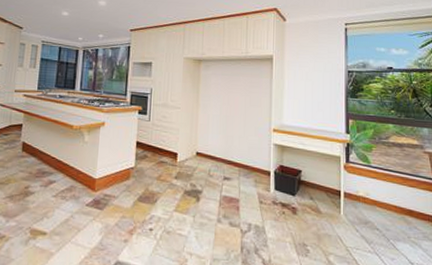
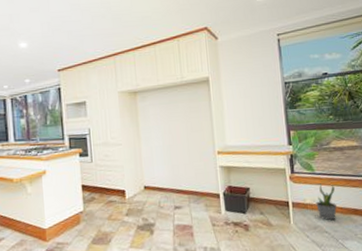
potted plant: none [369,177,392,218] -> present [316,183,337,221]

